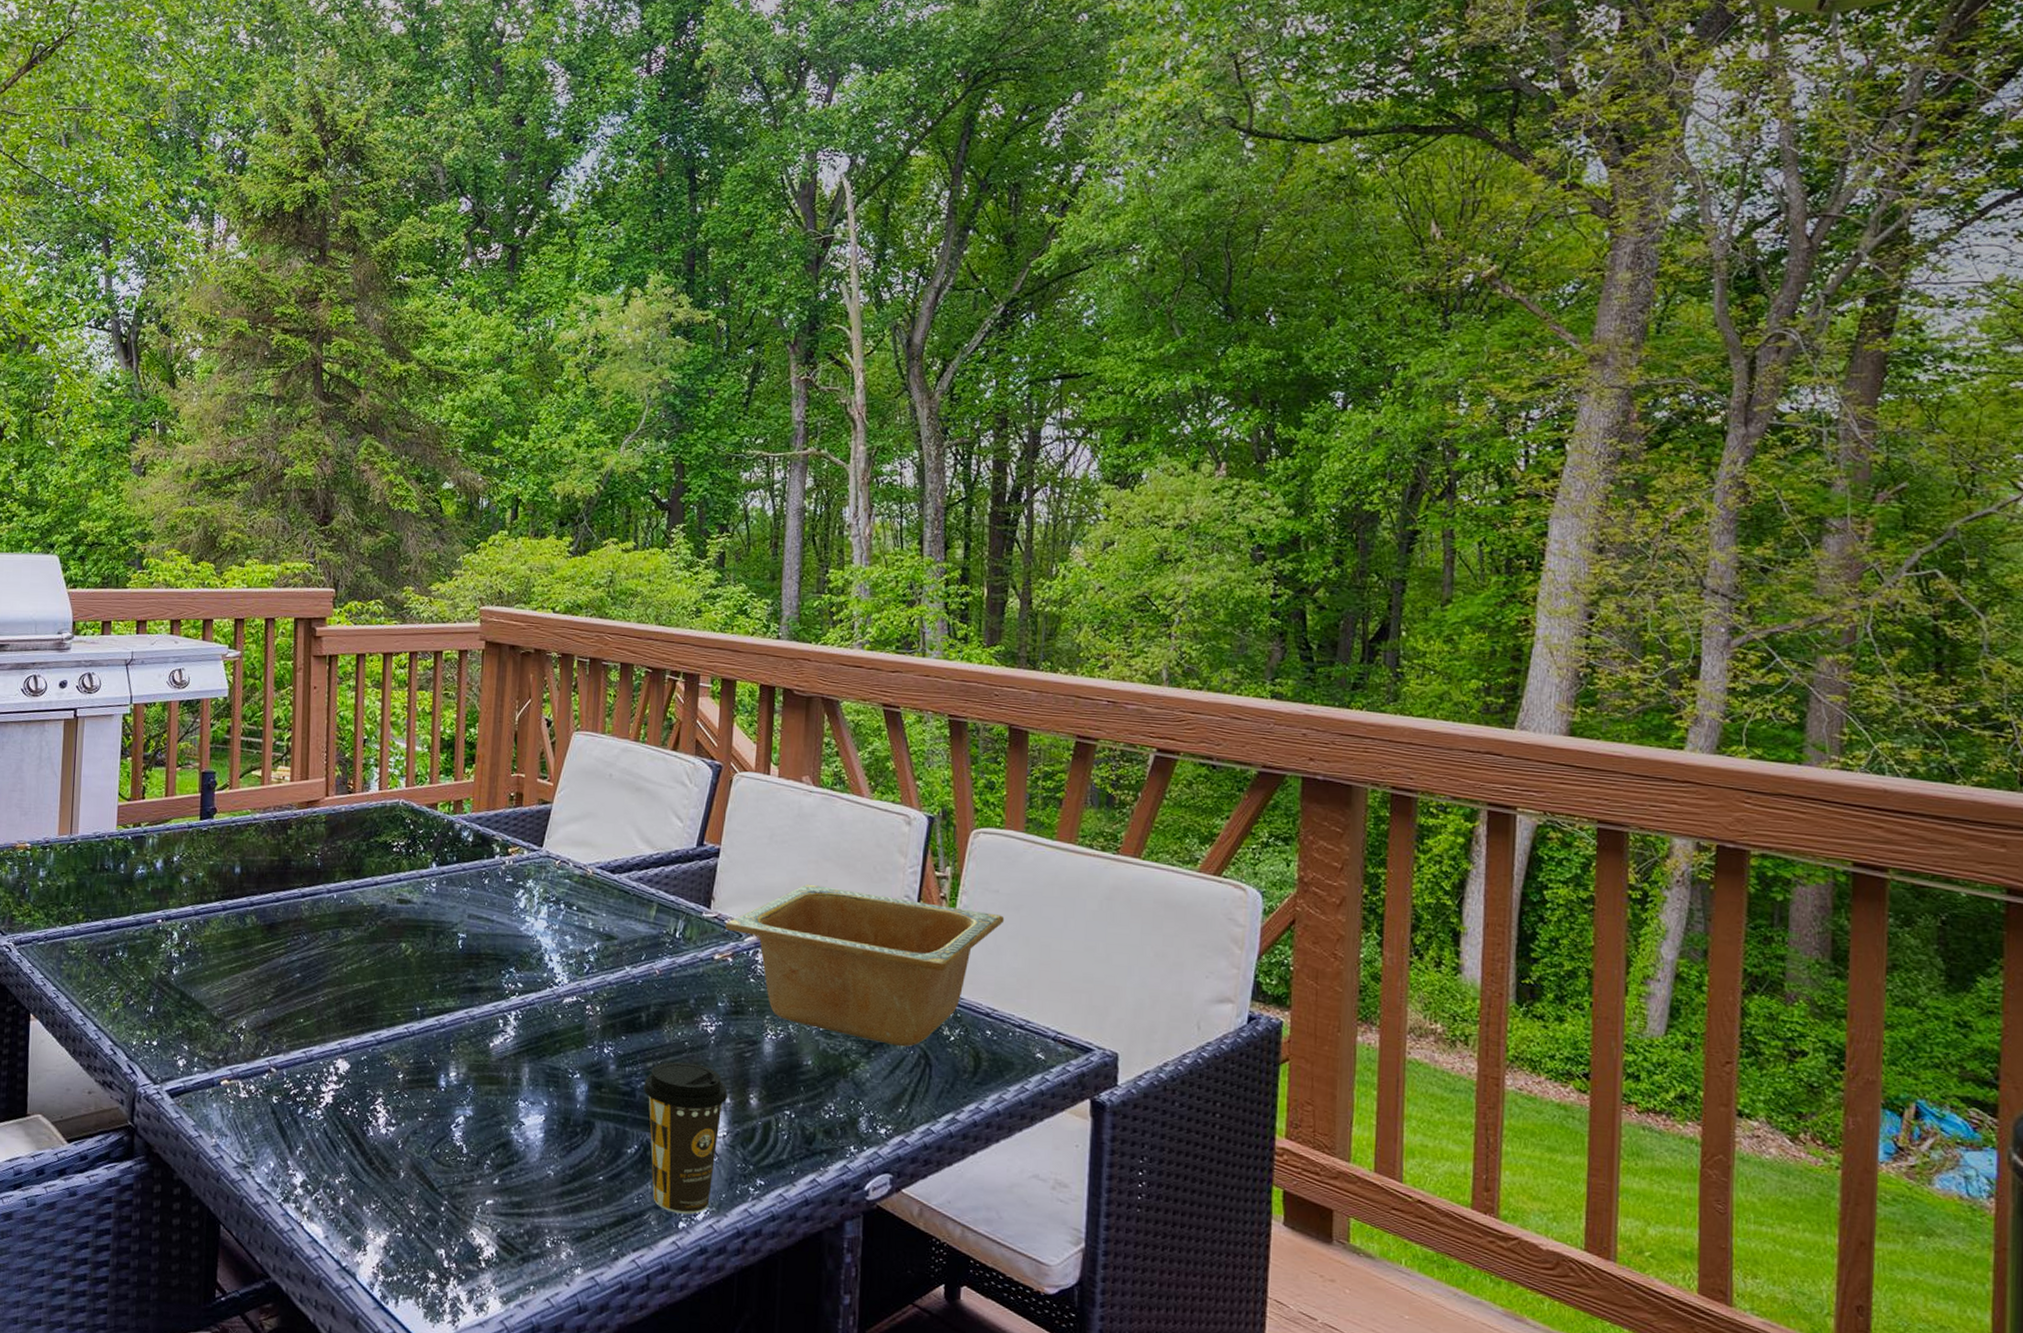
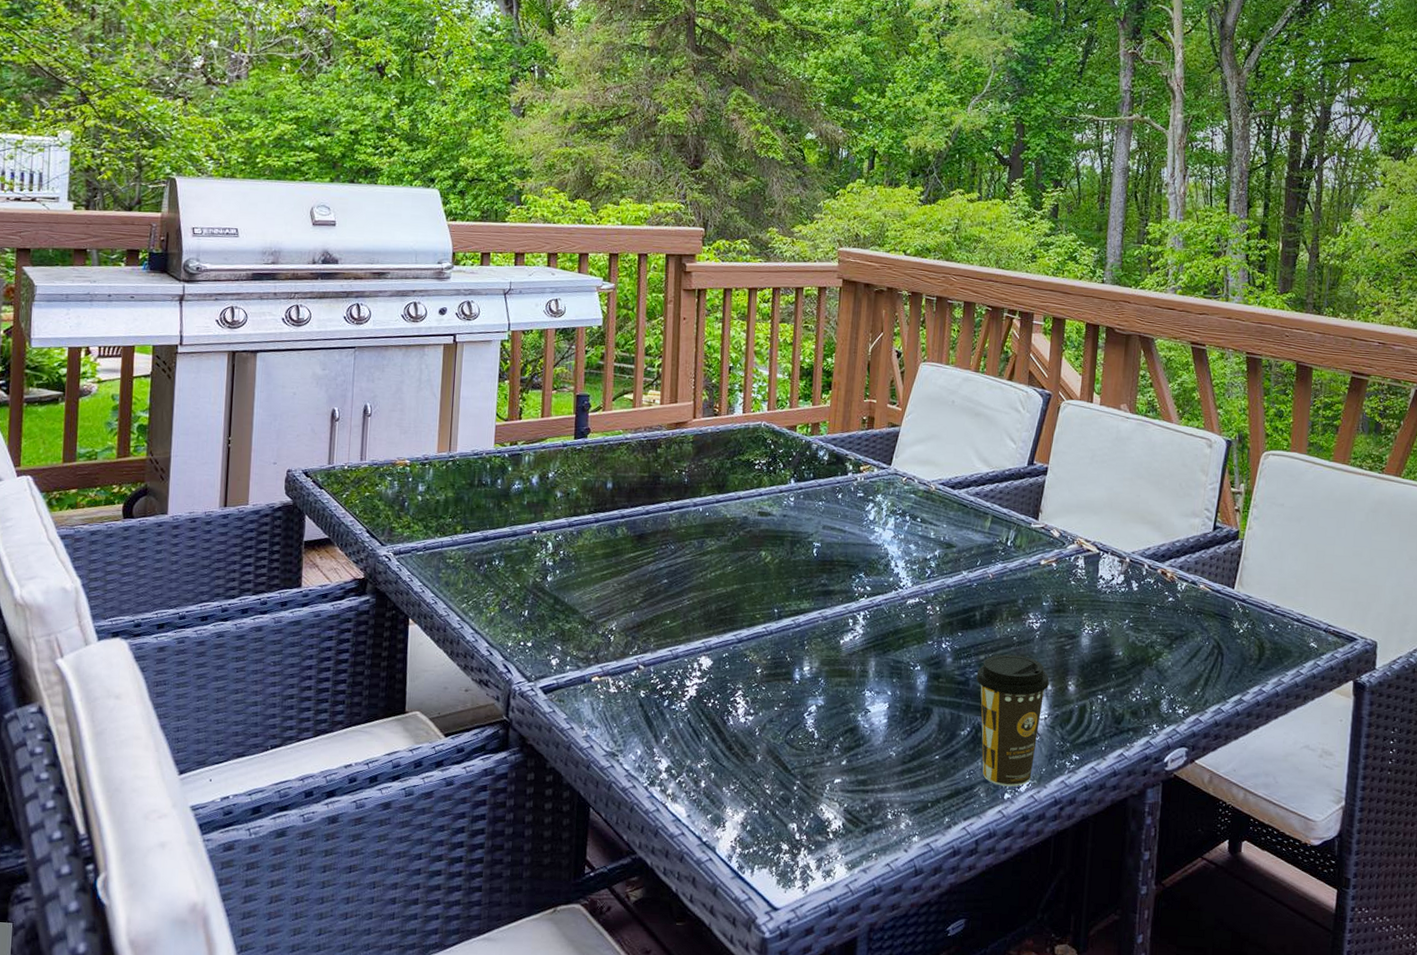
serving bowl: present [726,884,1005,1047] -> none [1051,498,1288,639]

